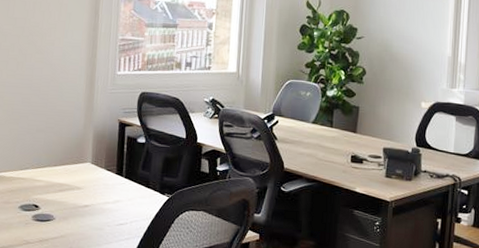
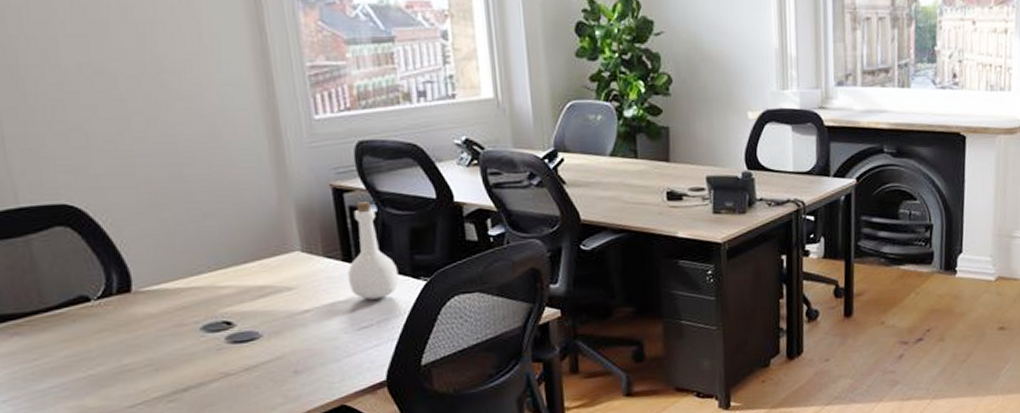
bottle: none [117,134,151,205] -> present [347,202,399,300]

